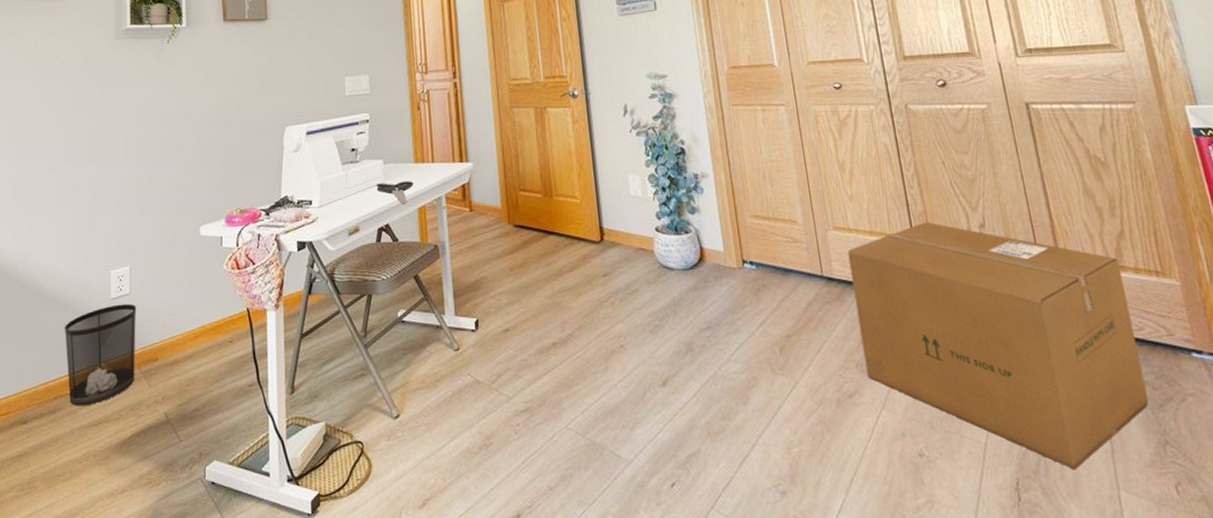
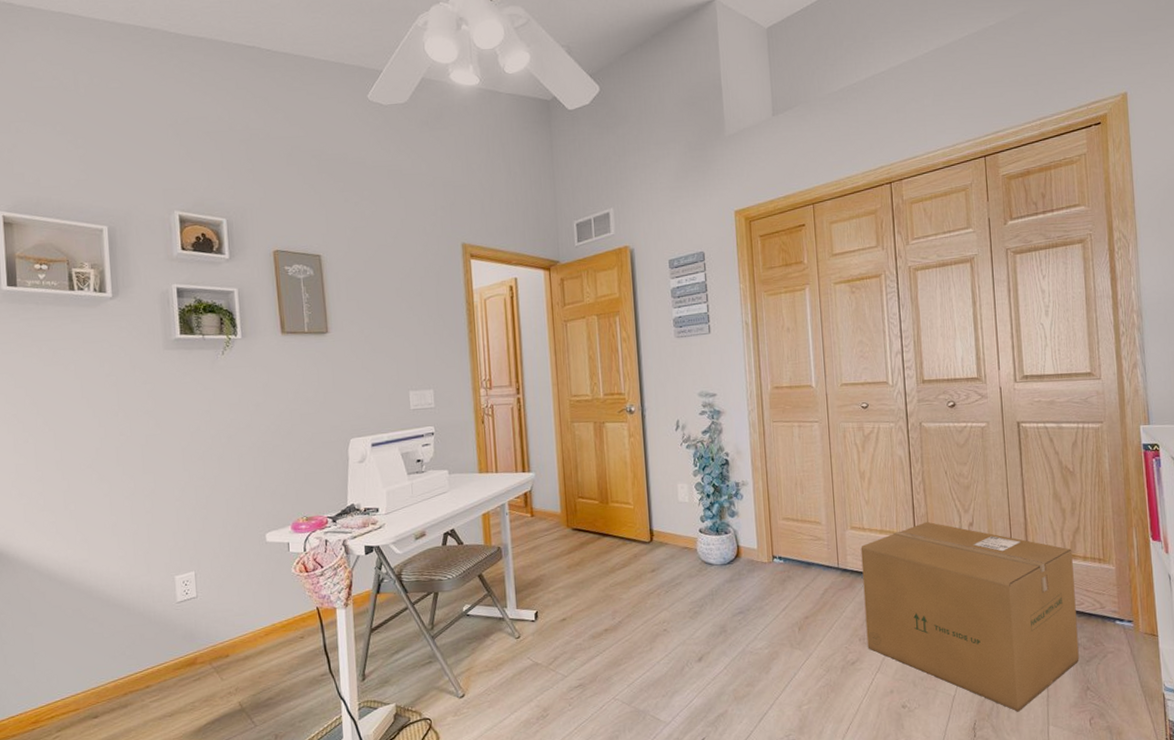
waste bin: present [65,303,137,406] -> none [130,606,207,701]
scissors: present [376,181,413,205] -> none [441,490,477,511]

